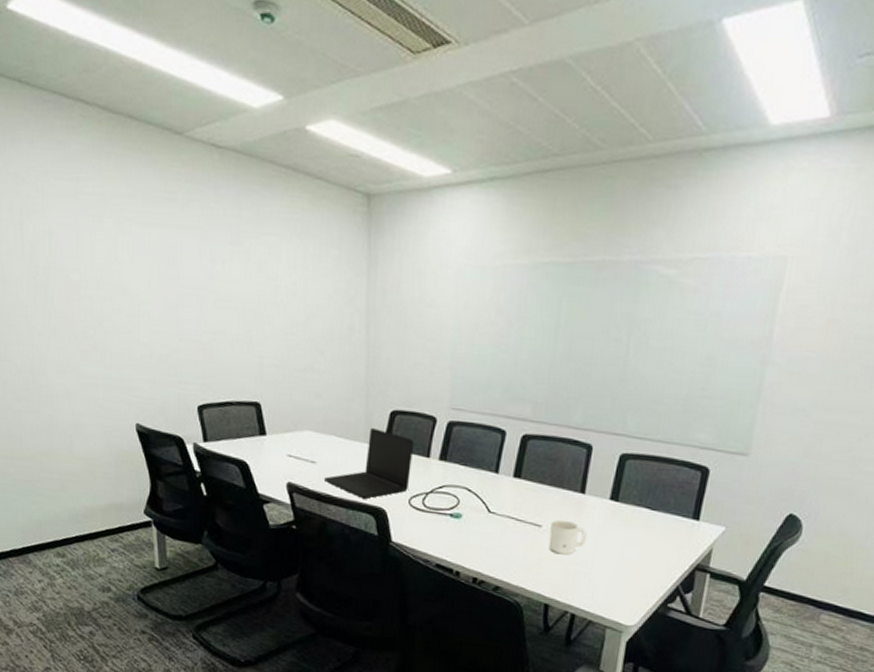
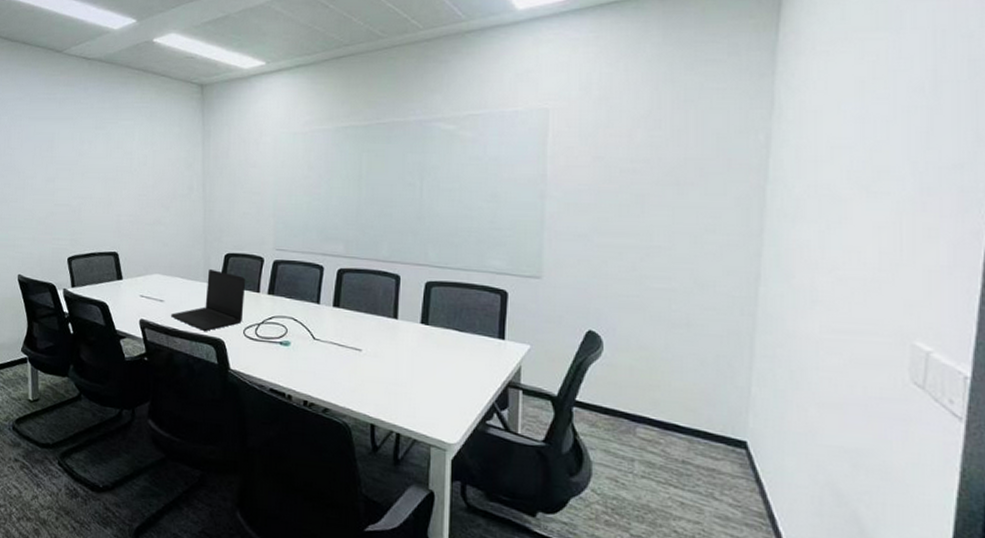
mug: present [549,519,587,555] -> none [369,343,403,377]

